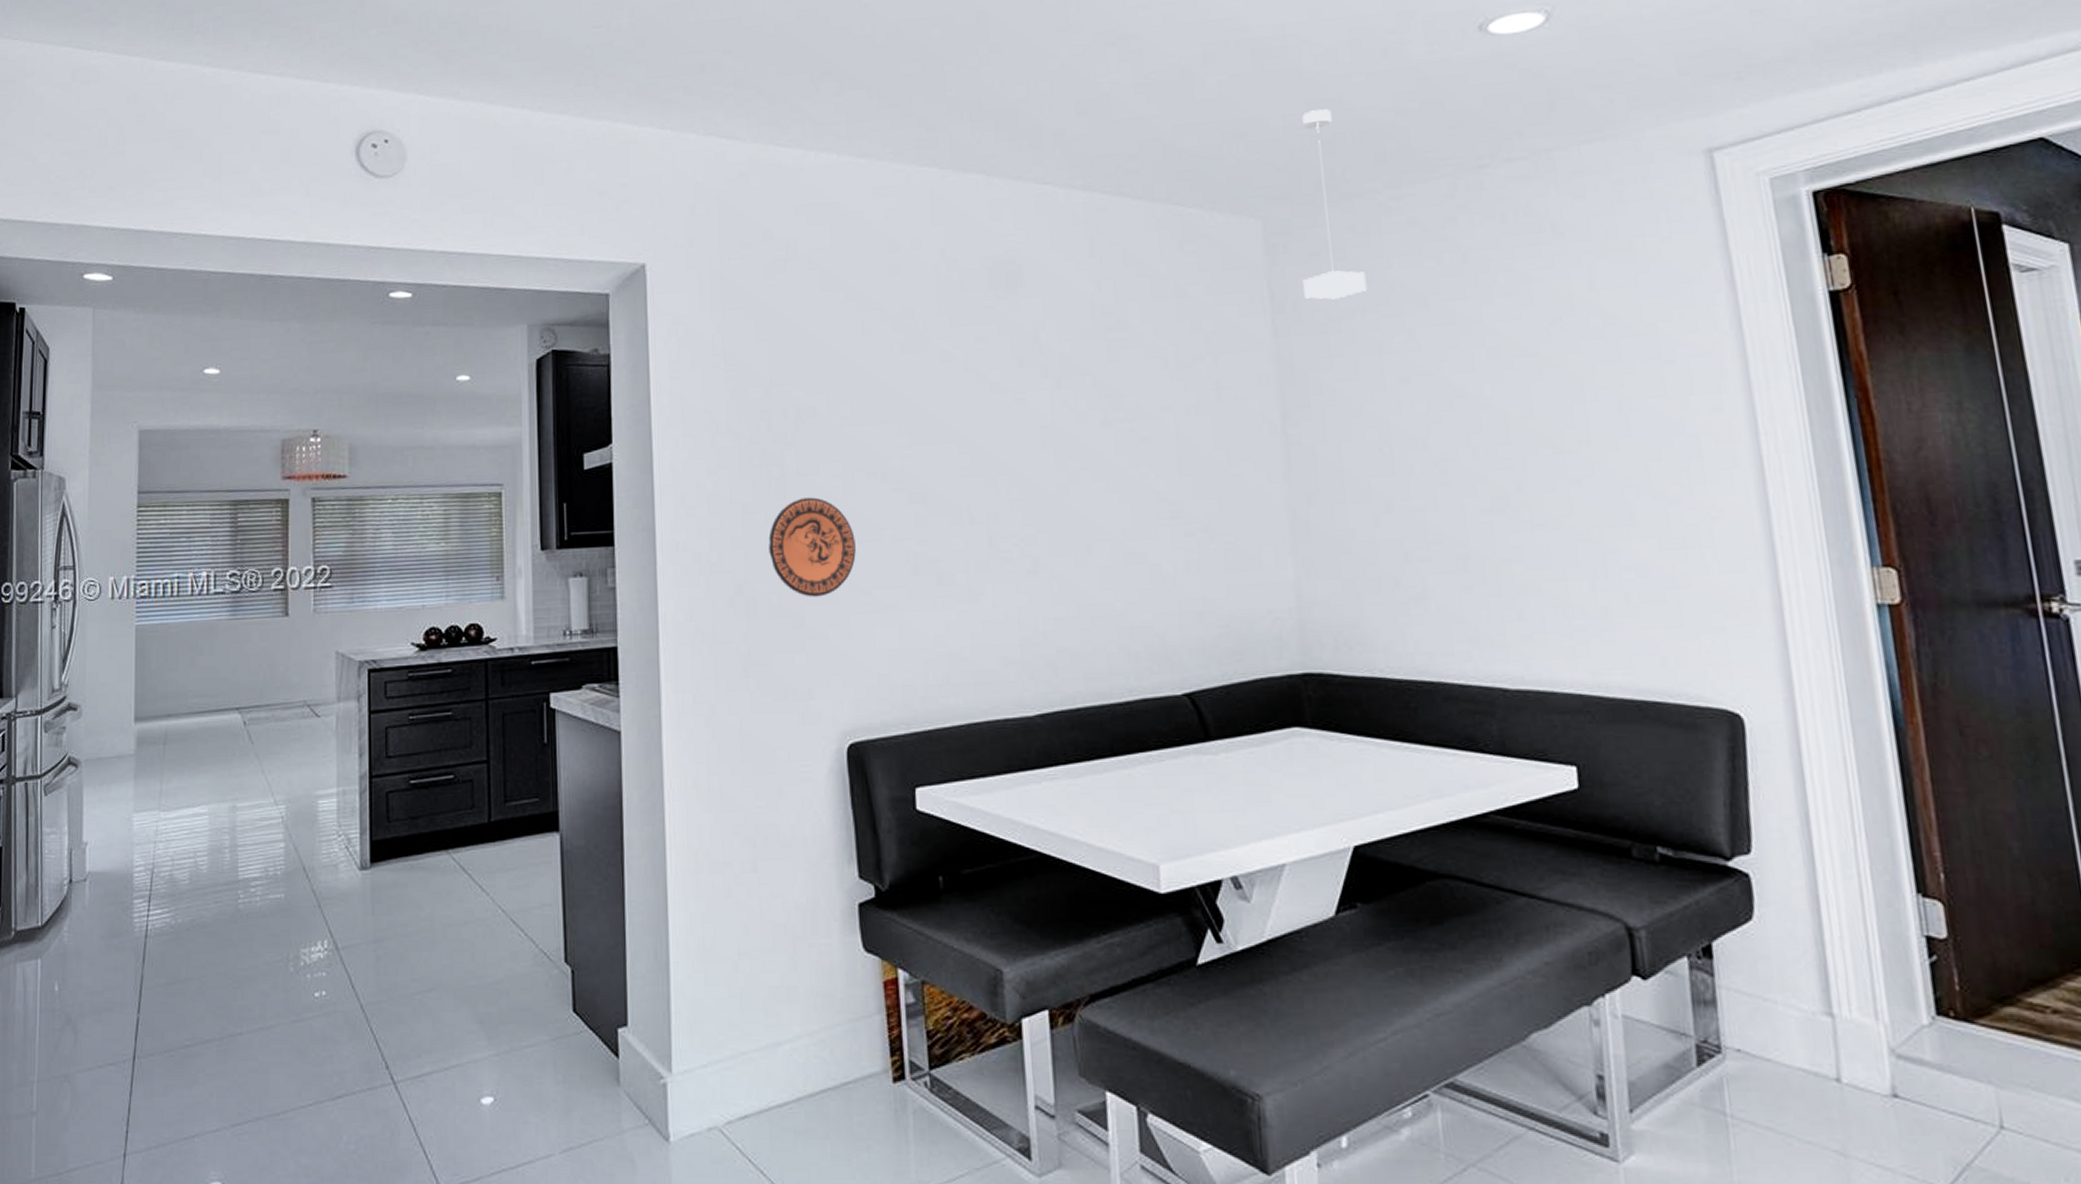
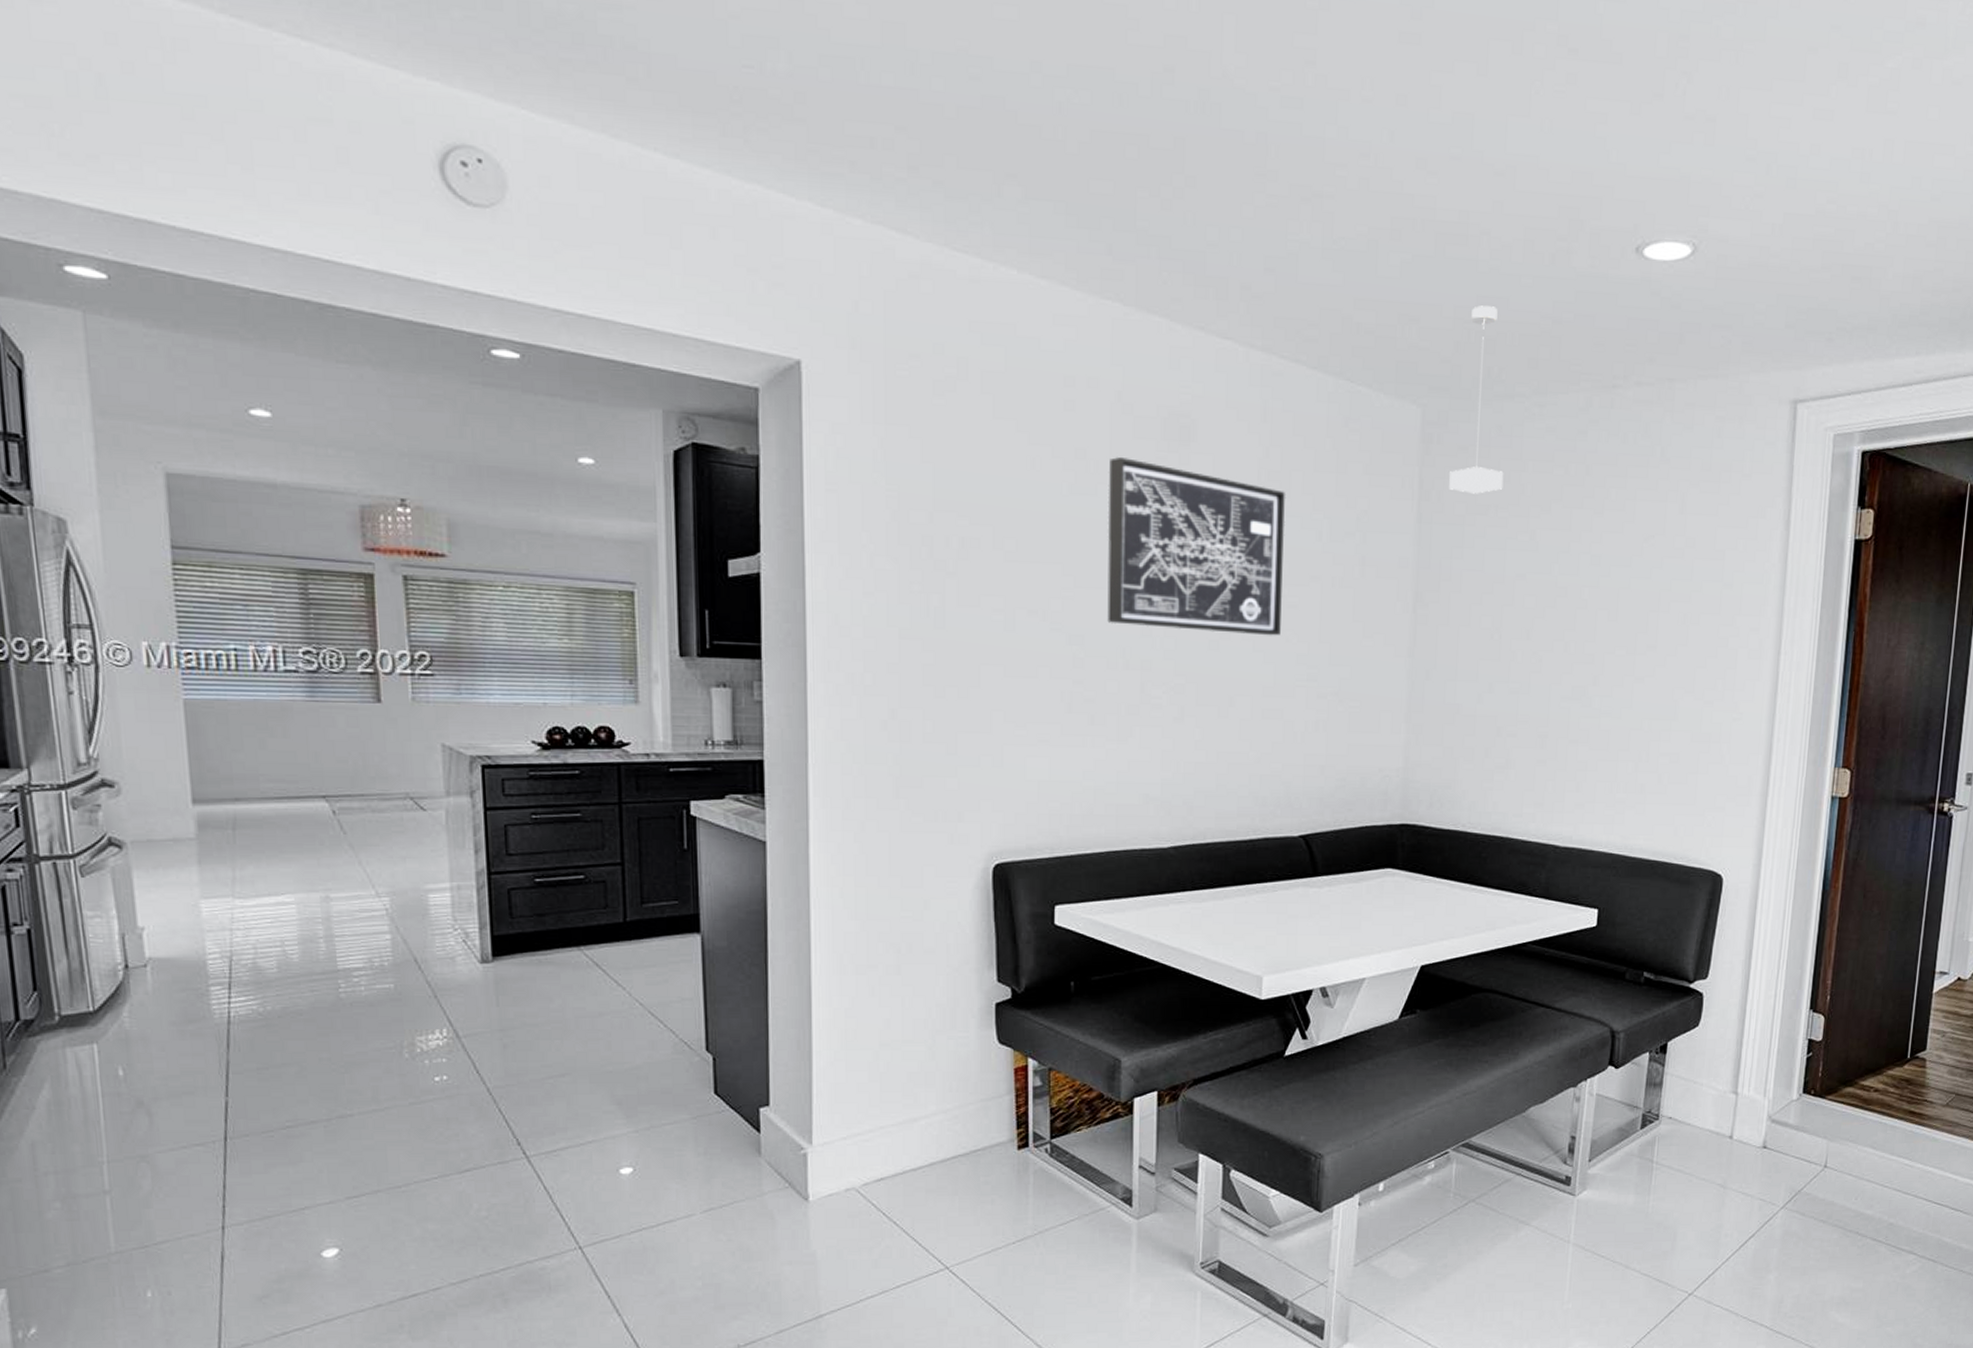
decorative plate: present [768,497,856,597] -> none [925,629,1012,726]
wall art: none [937,311,1135,478] -> present [1107,457,1286,636]

